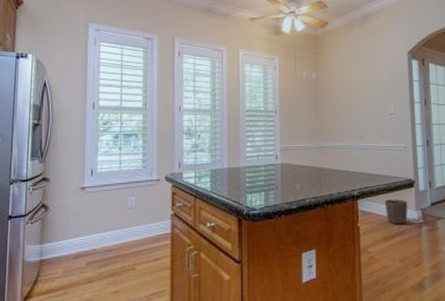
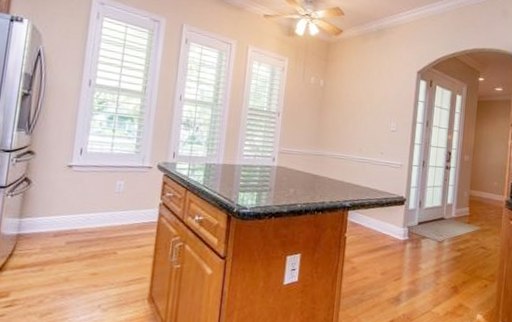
waste basket: present [384,199,408,225] -> none [373,213,397,240]

